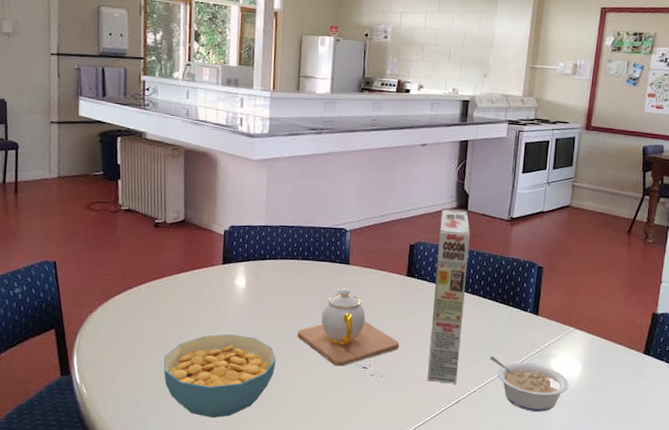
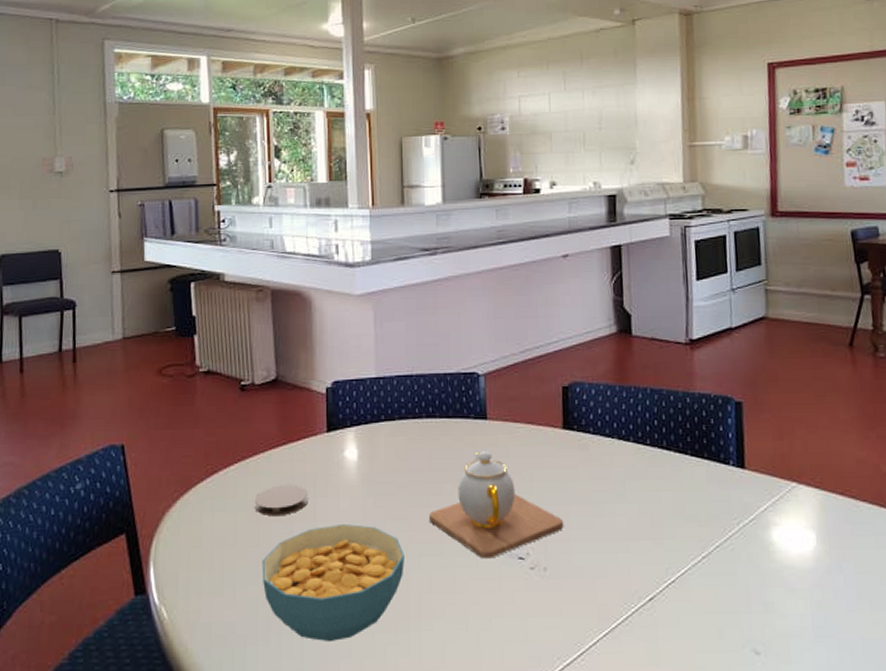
coaster: none [160,301,204,325] -> present [254,485,308,517]
cereal box: present [427,207,471,384] -> none [598,334,647,573]
legume: present [489,356,569,412] -> none [687,531,802,606]

